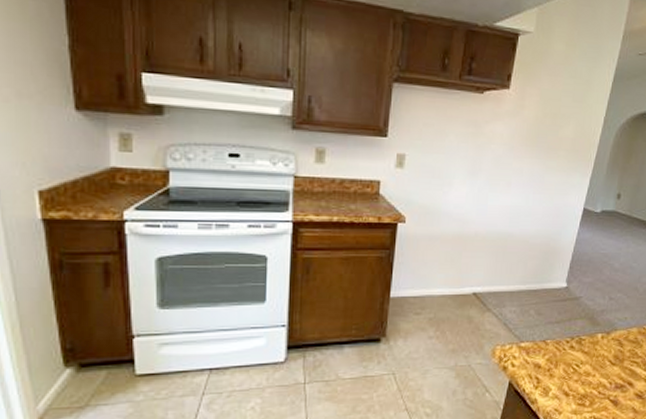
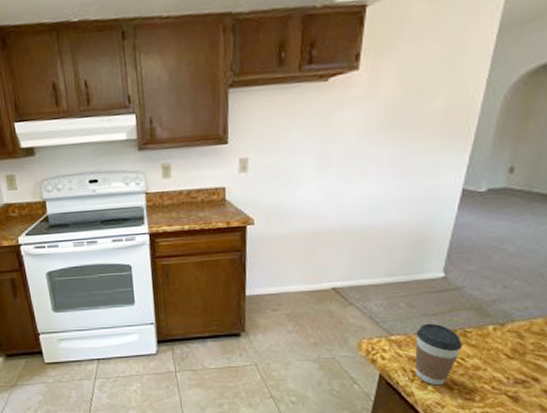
coffee cup: none [539,331,578,392] -> present [415,323,463,386]

